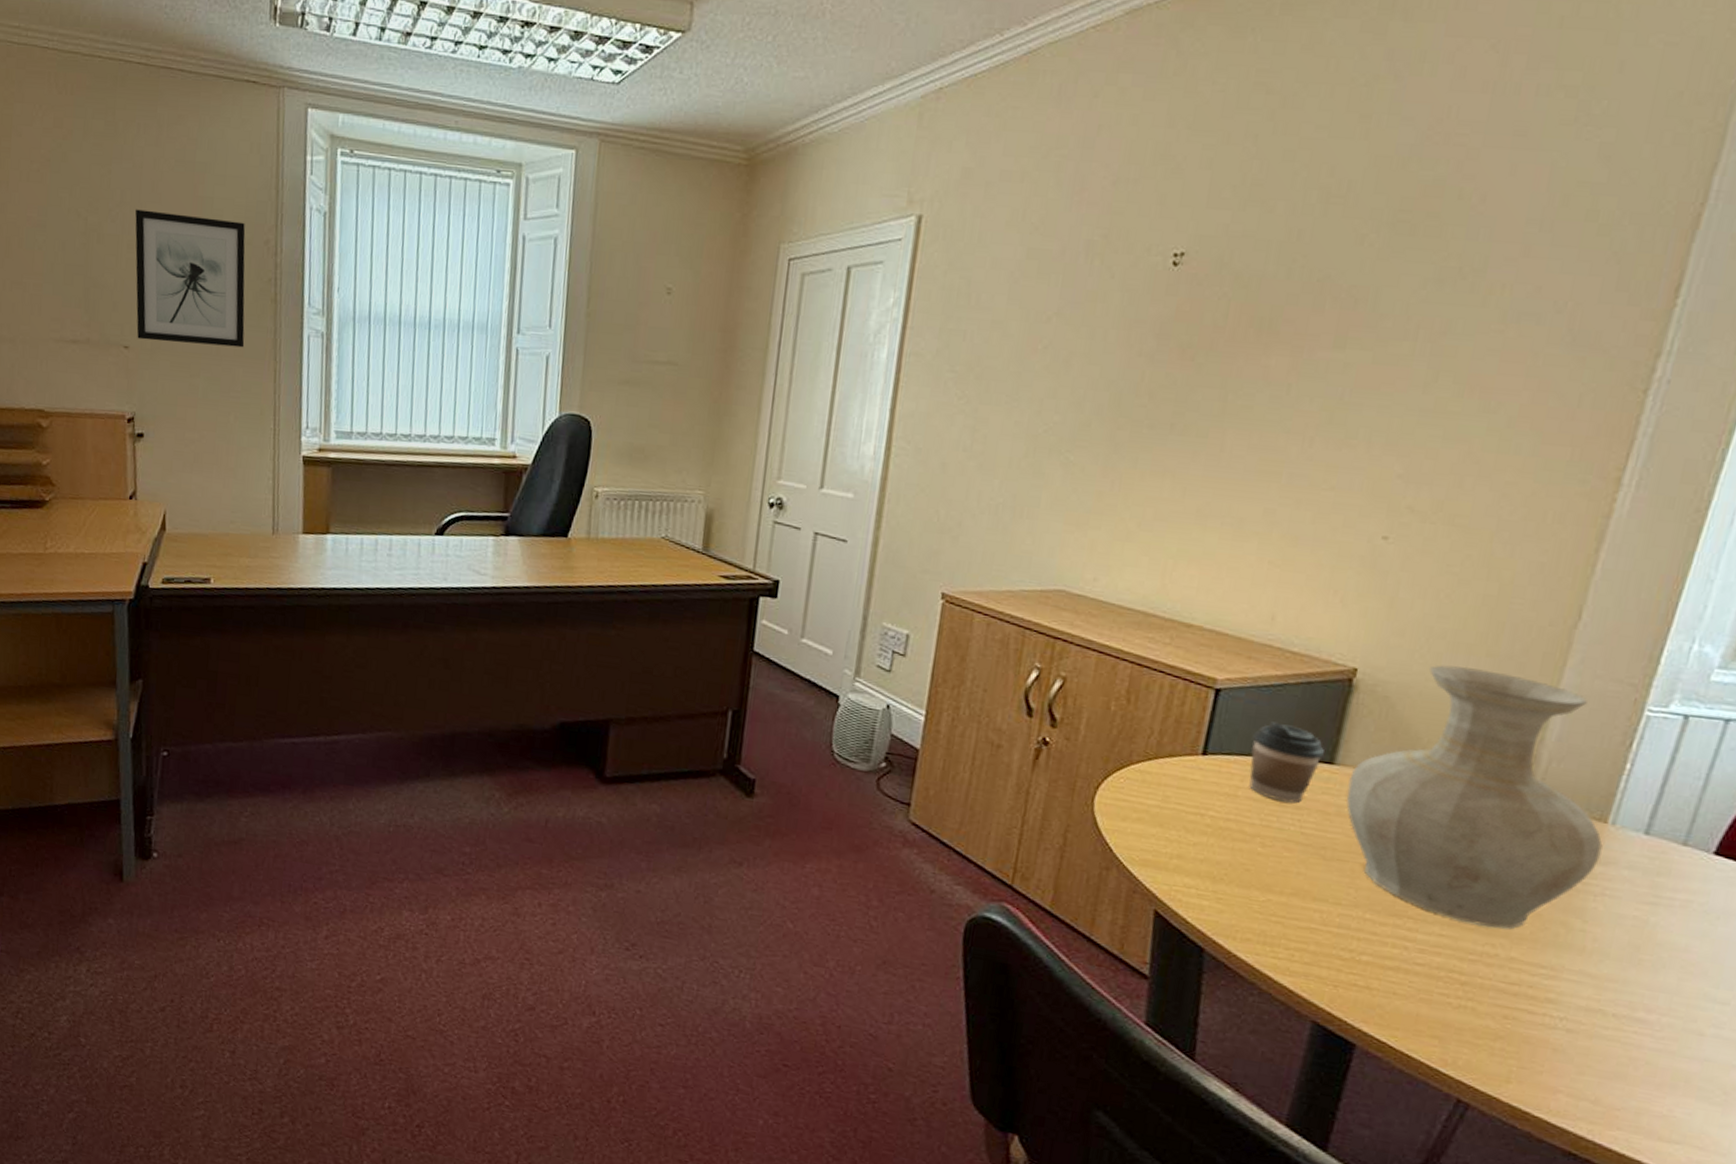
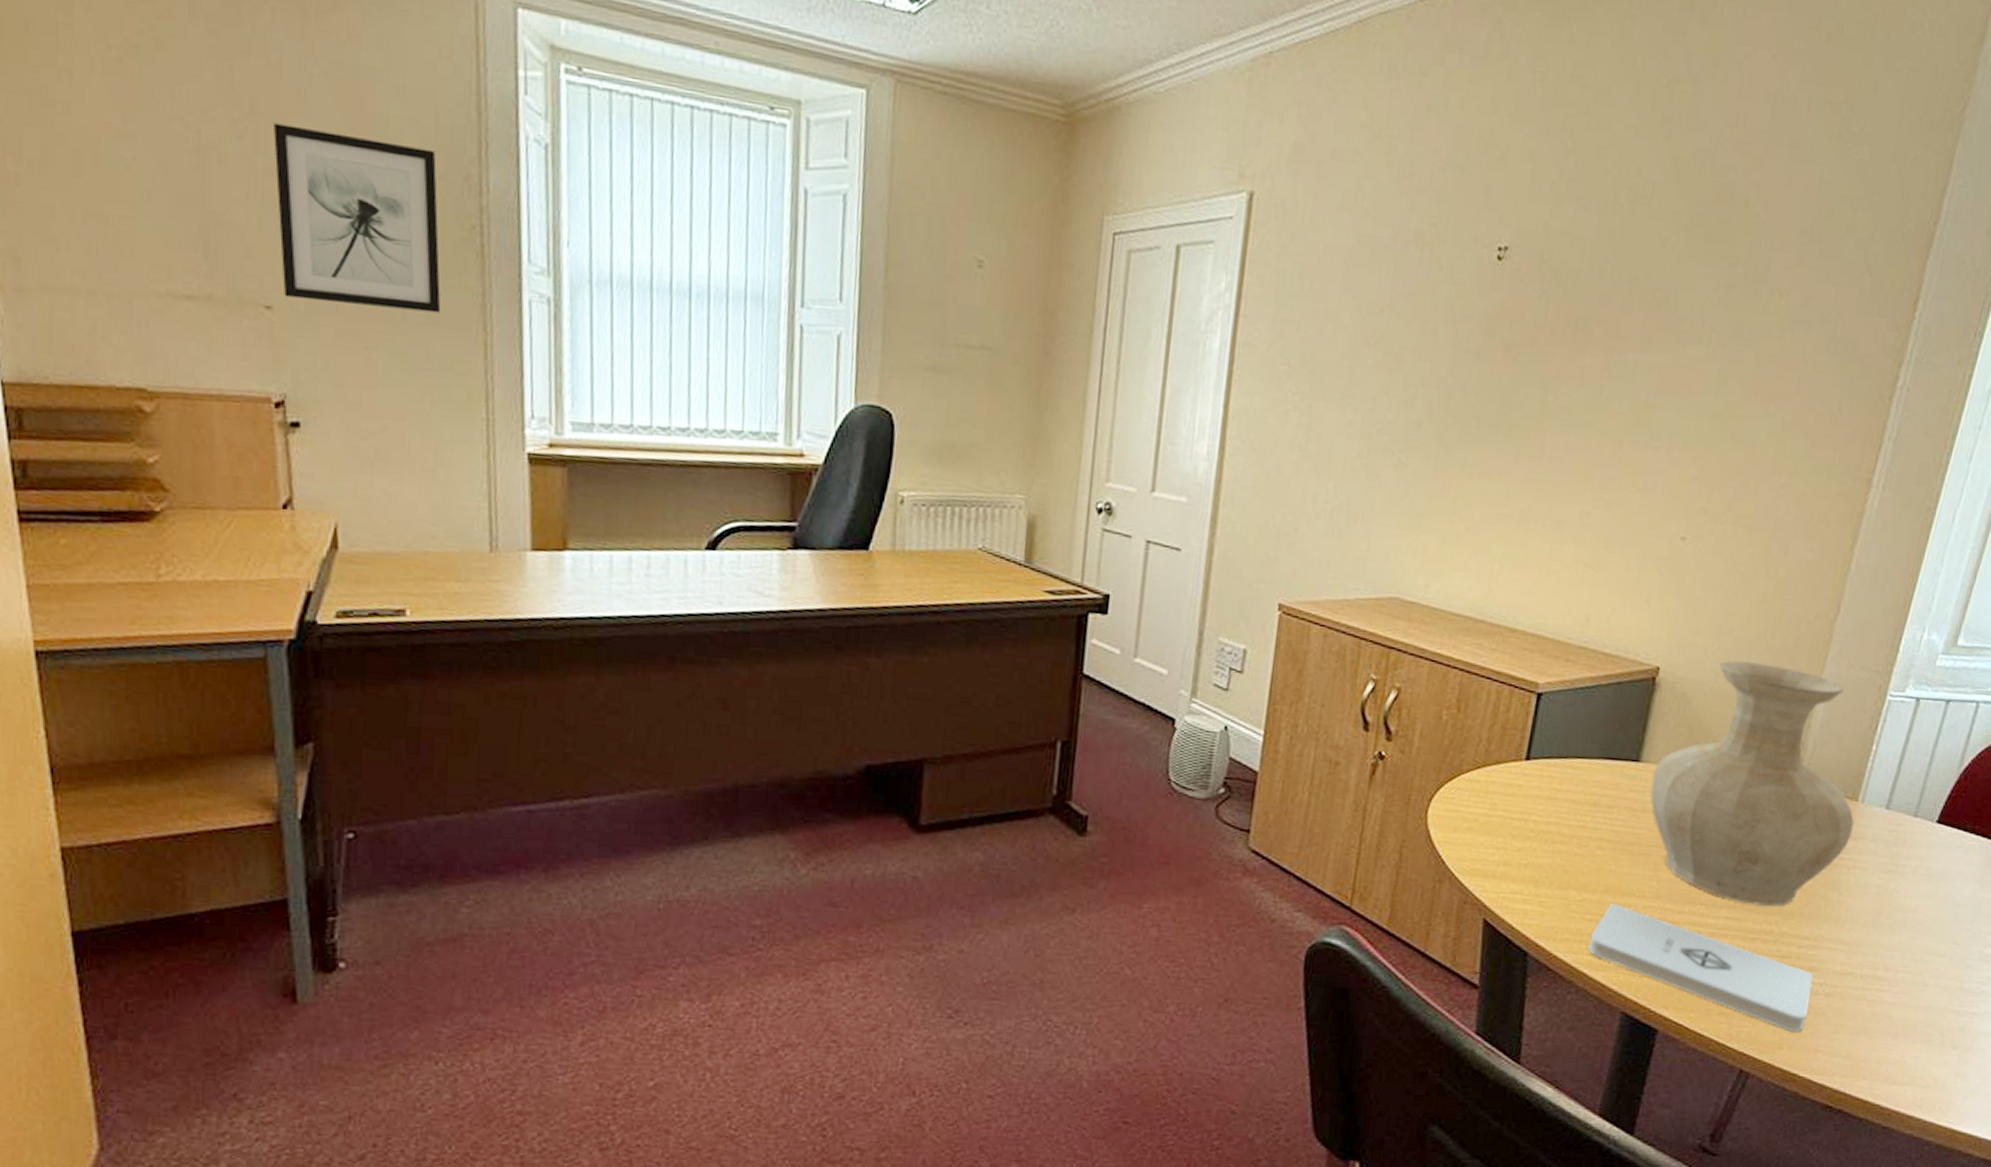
coffee cup: present [1249,721,1326,803] -> none [1567,723,1633,802]
notepad: none [1273,906,1550,1068] -> present [1588,902,1813,1032]

